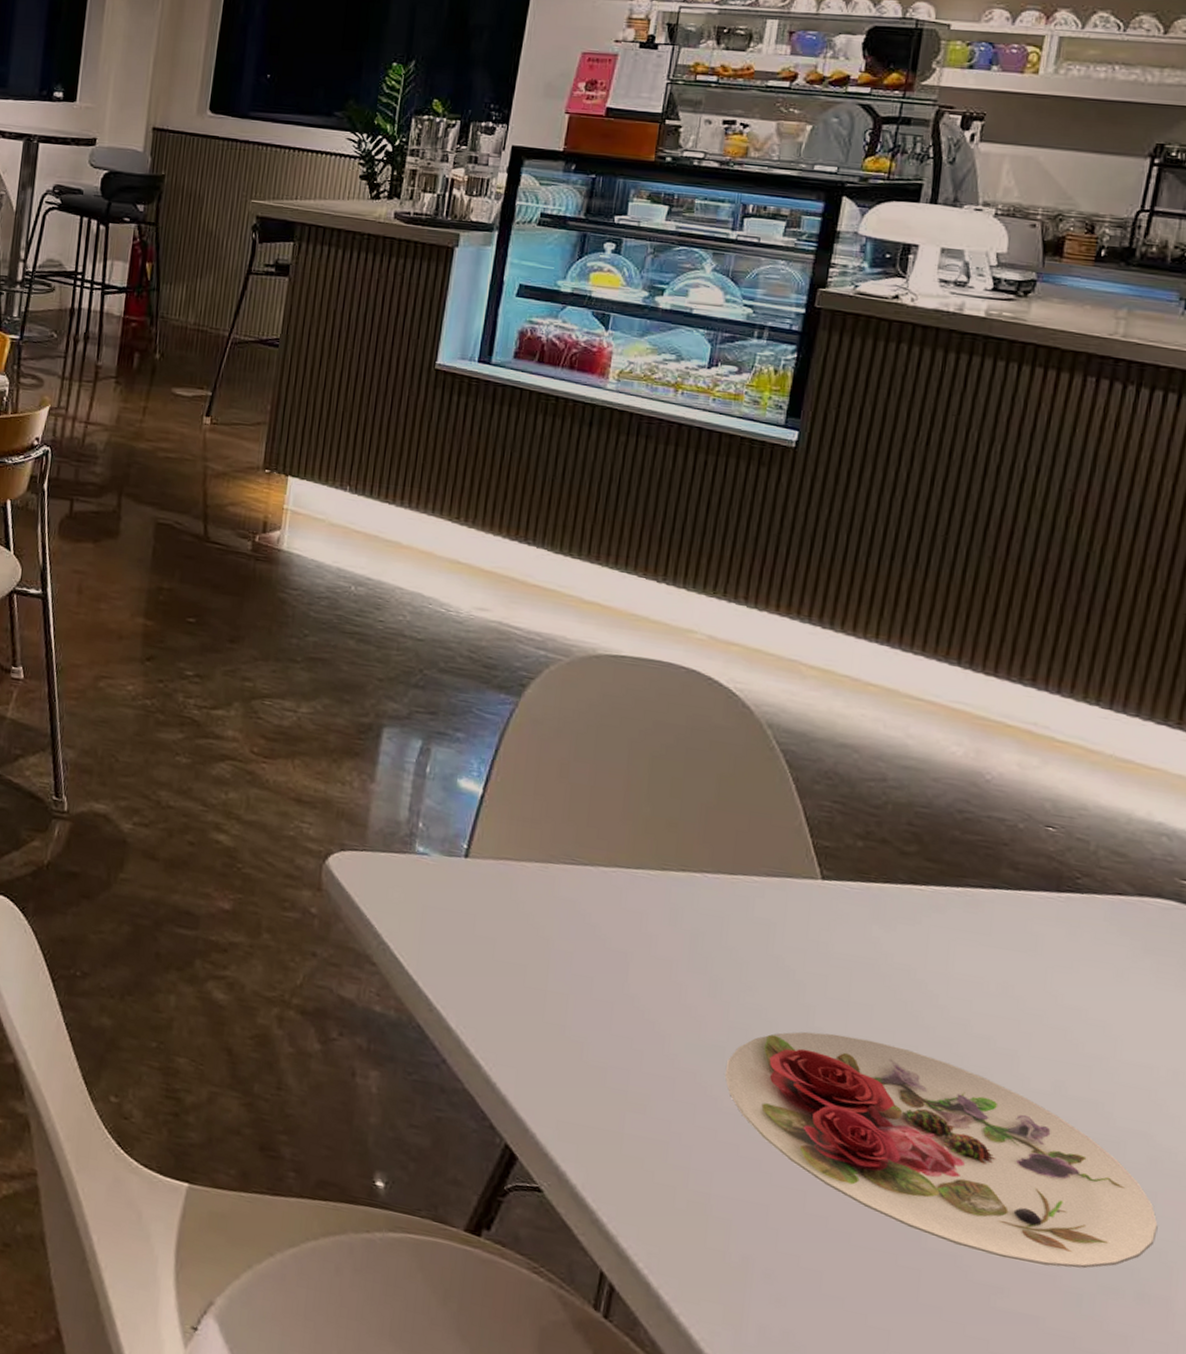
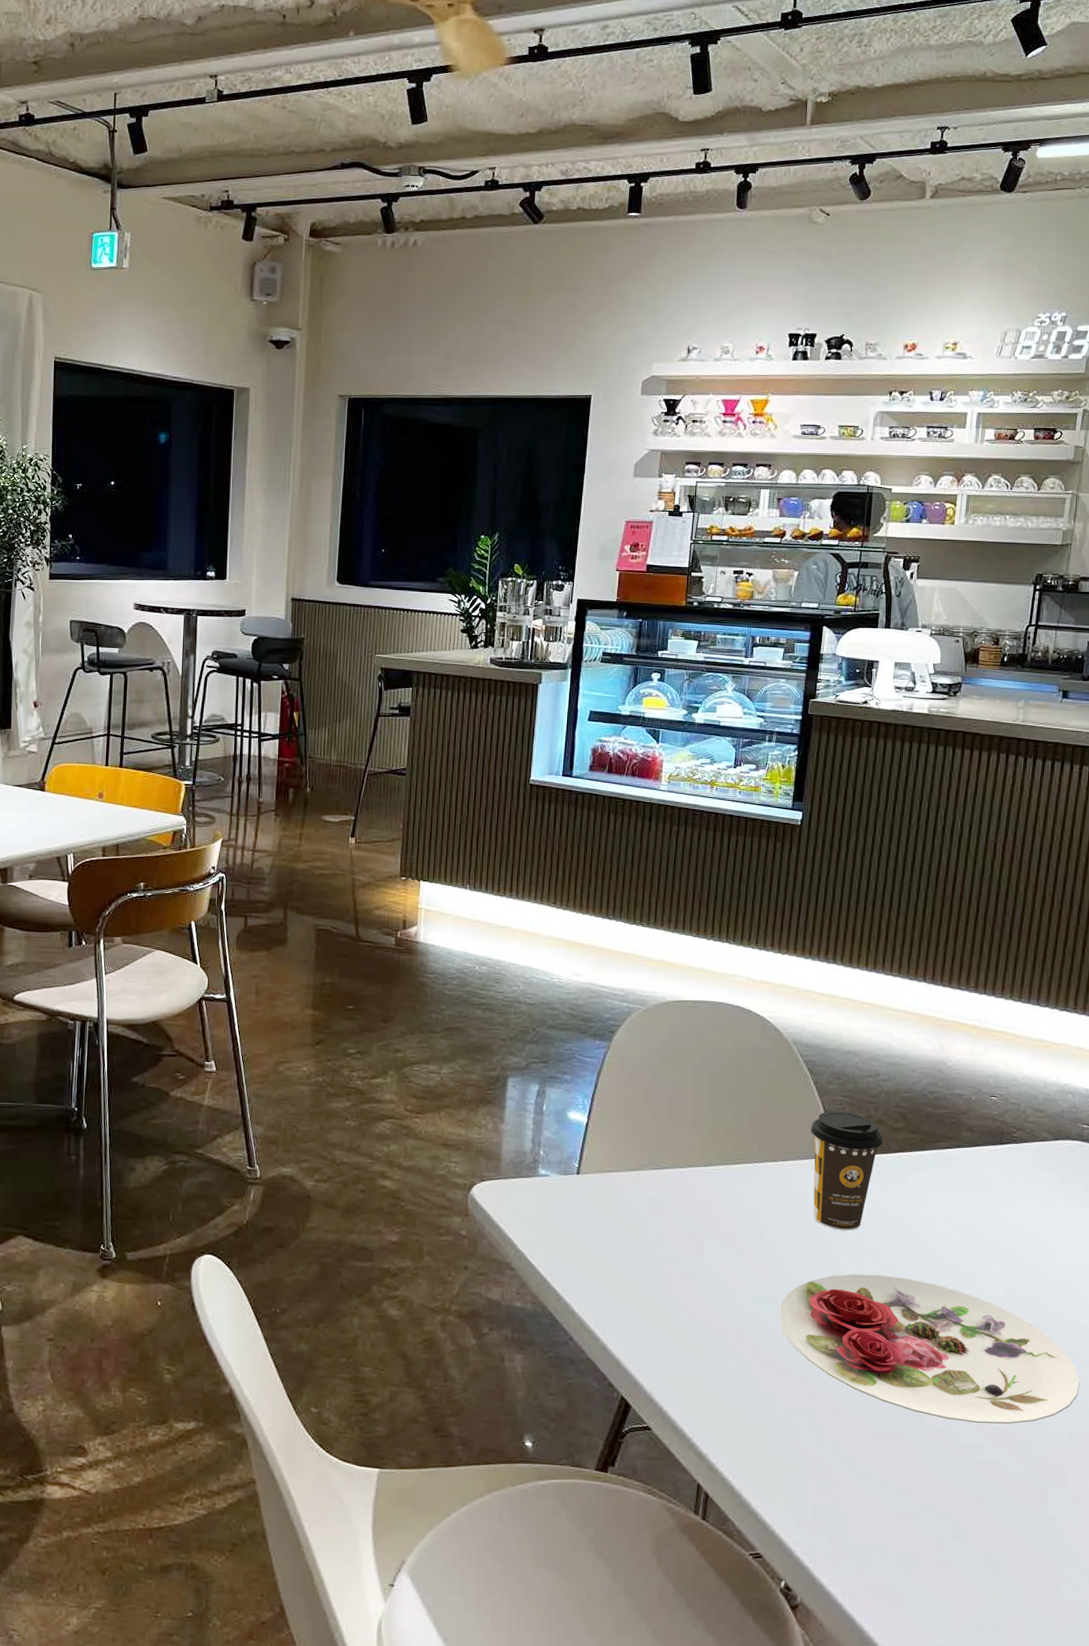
coffee cup: none [781,818,887,978] -> present [811,1111,883,1231]

